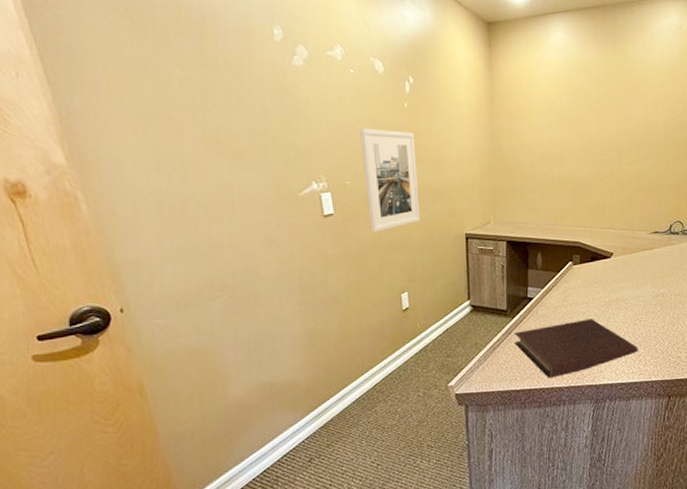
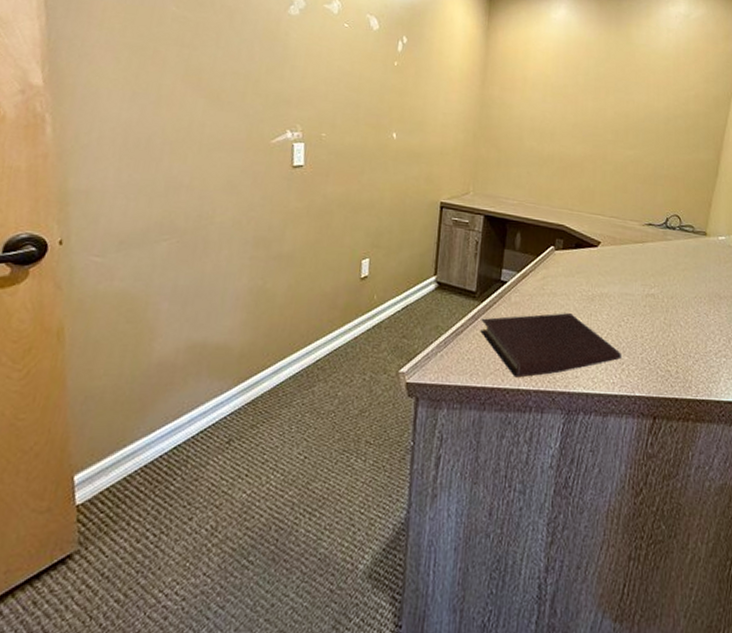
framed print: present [360,129,420,233] -> none [339,82,400,190]

